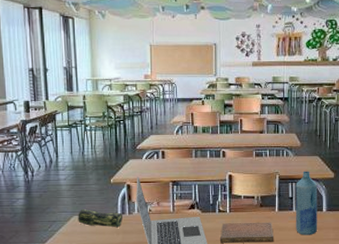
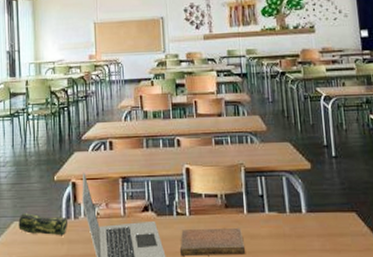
bottle: present [295,171,318,235] -> none [265,161,298,245]

